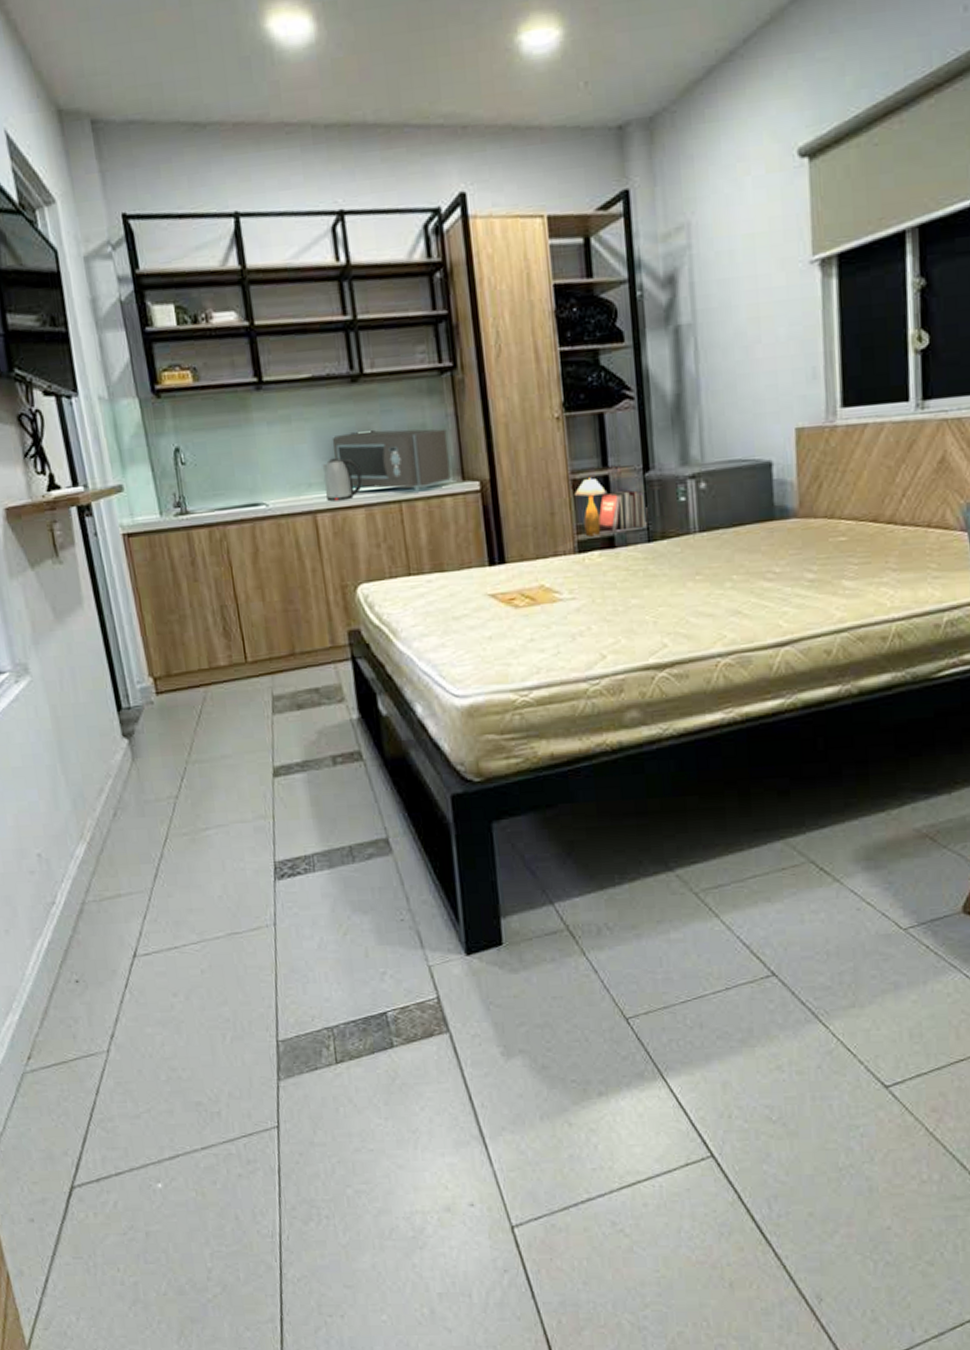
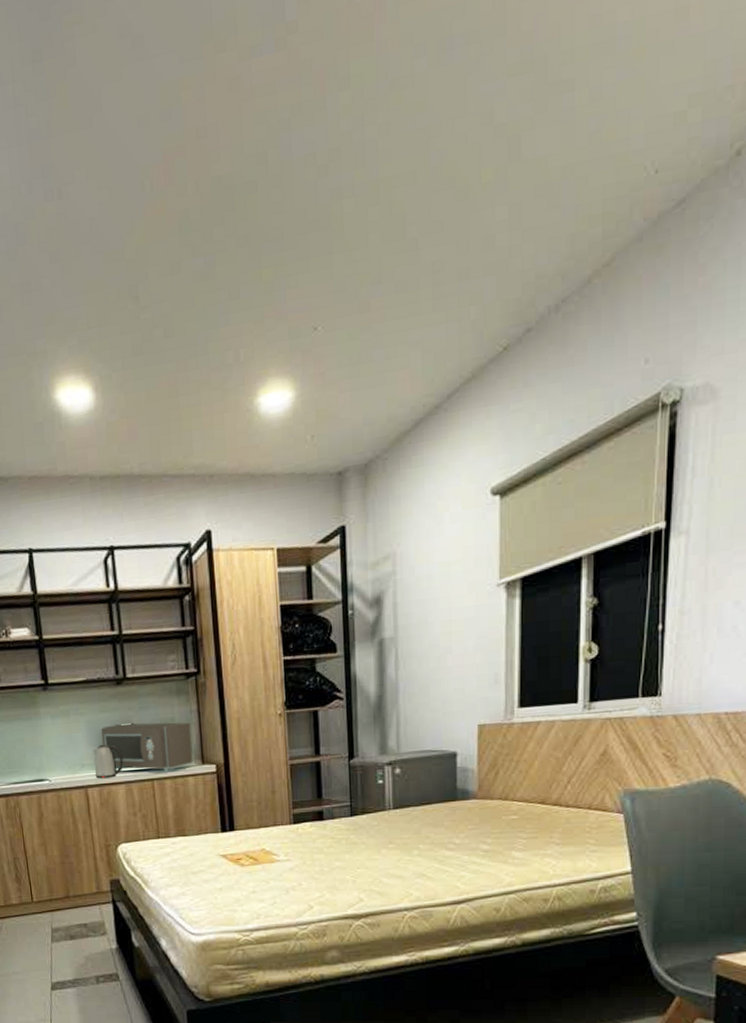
table lamp: present [573,474,608,537] -> none [291,760,319,811]
books: present [598,490,649,532] -> none [311,773,352,807]

